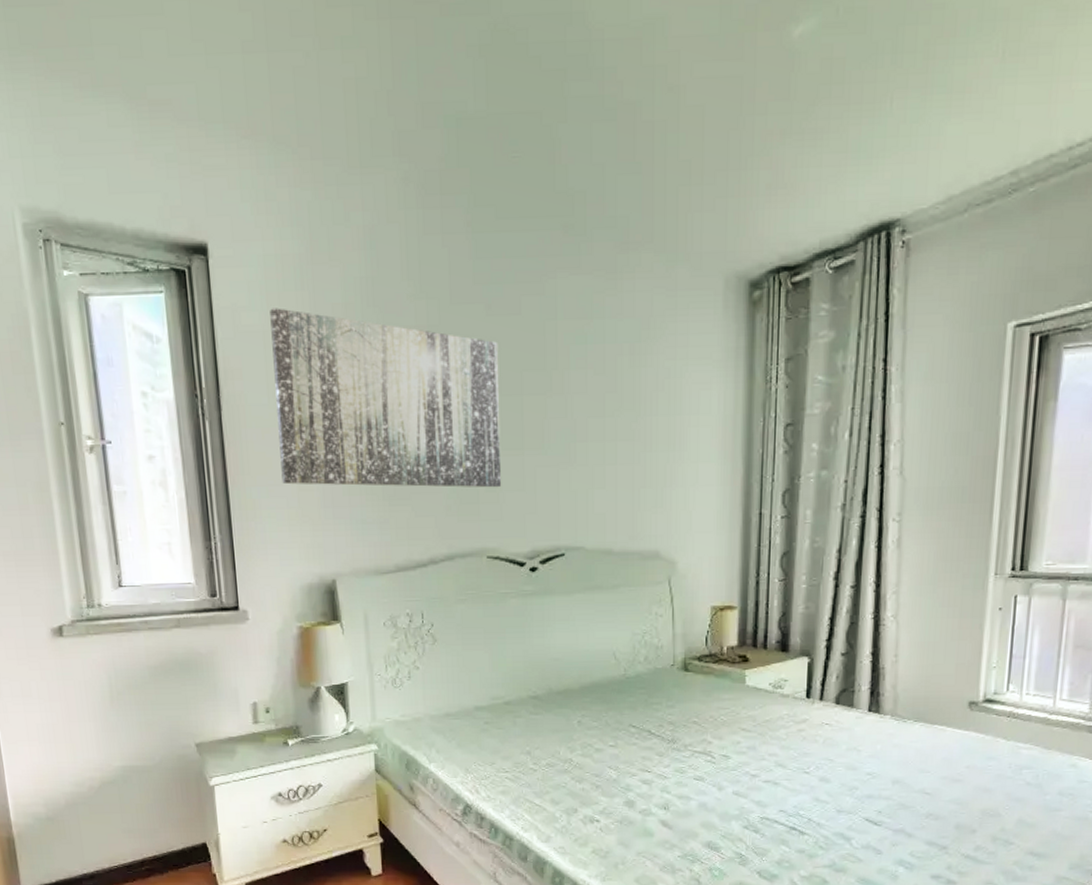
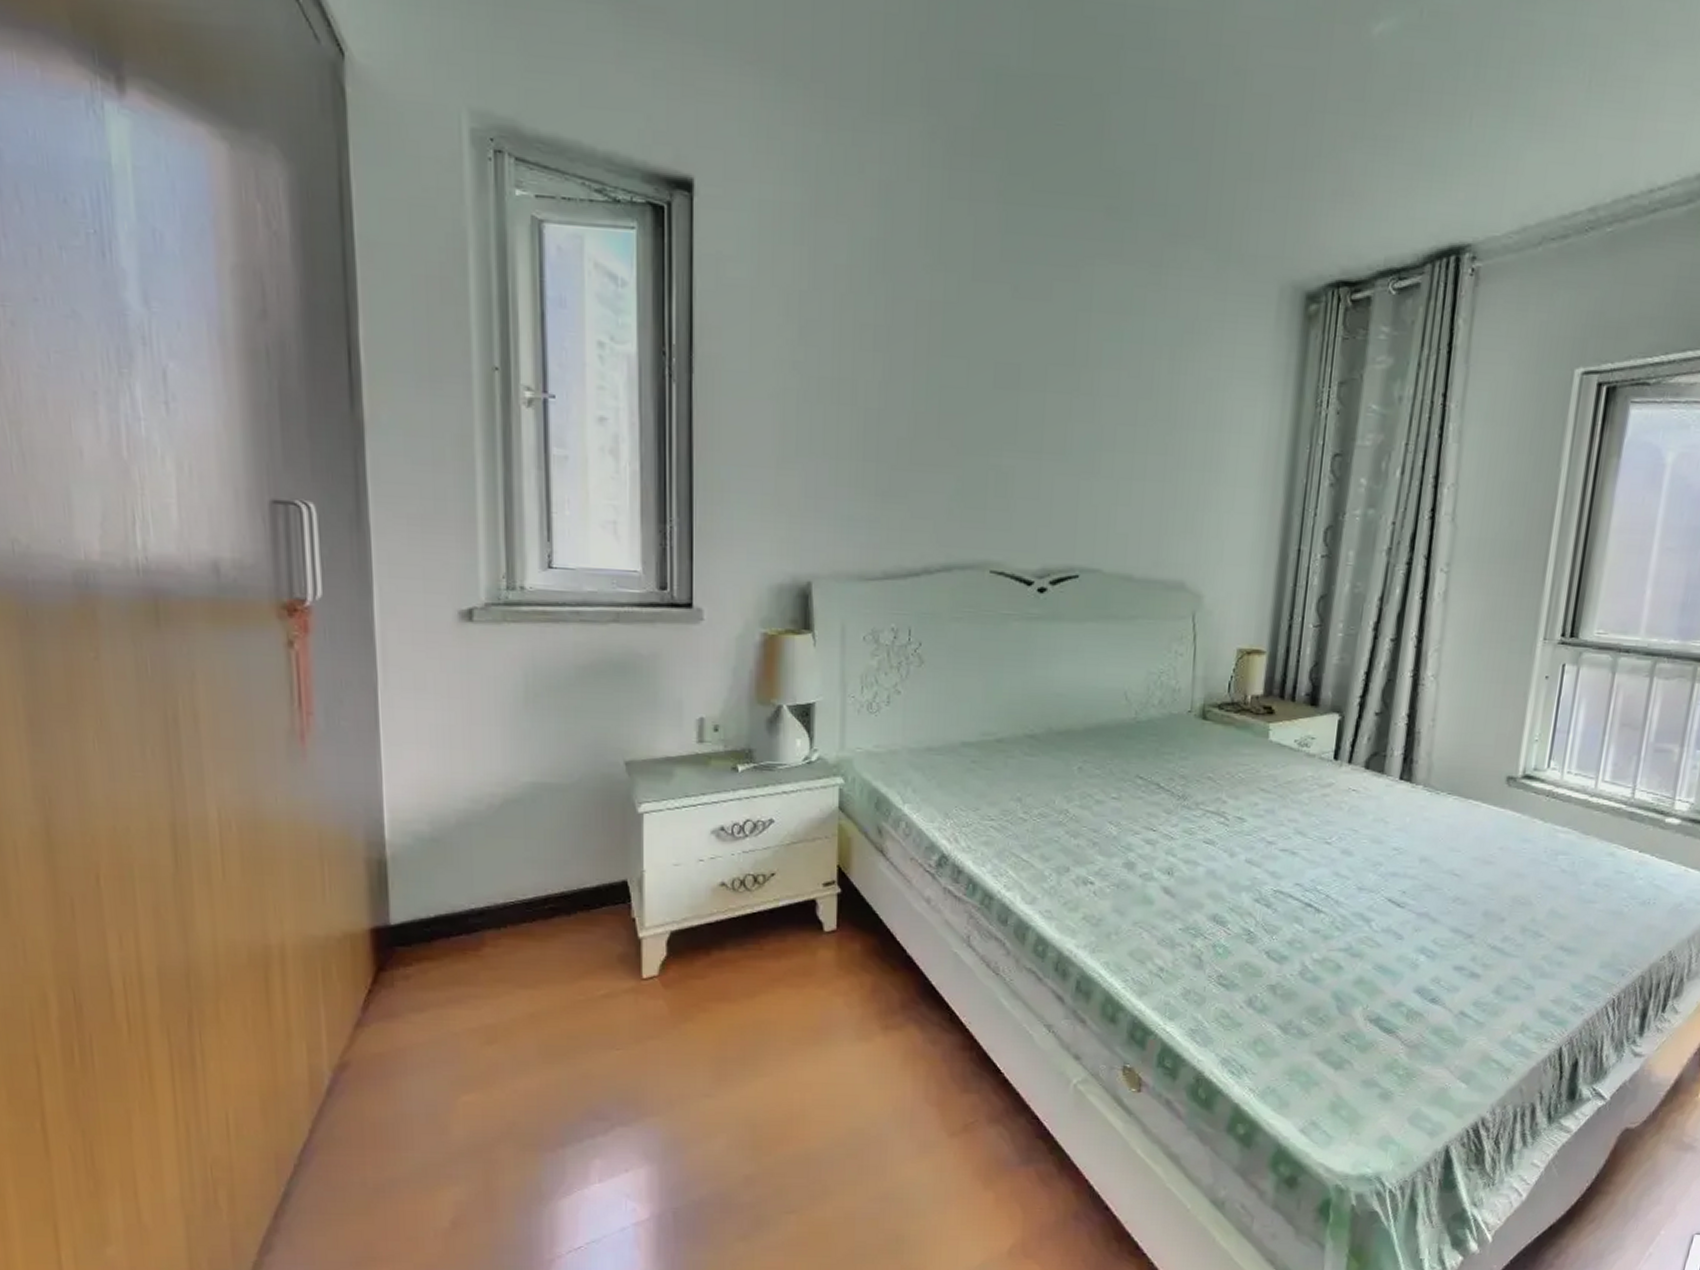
wall art: present [270,308,502,488] -> none [758,261,1023,494]

